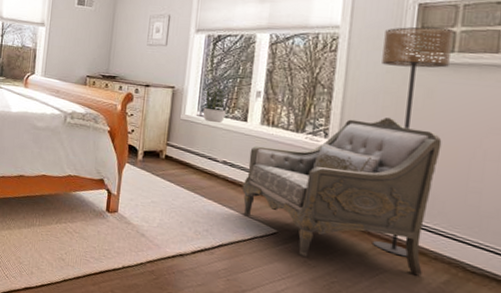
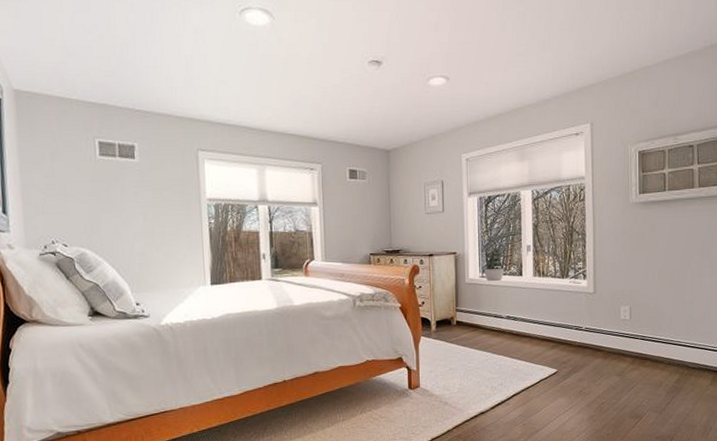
armchair: present [241,117,442,275] -> none [525,252,665,387]
floor lamp: present [373,26,453,257] -> none [618,171,663,368]

